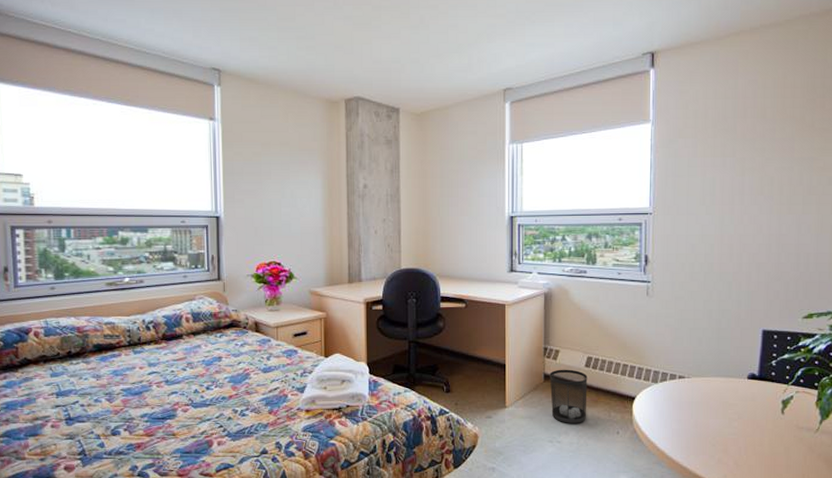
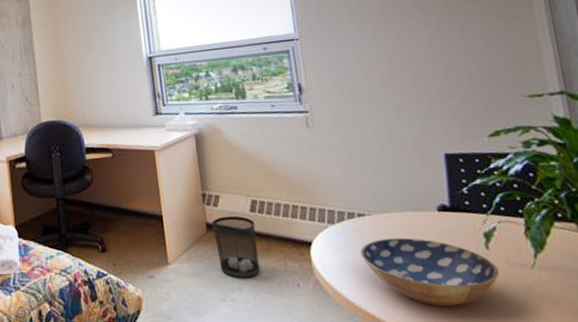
bowl: none [676,399,789,459] -> present [360,237,500,307]

